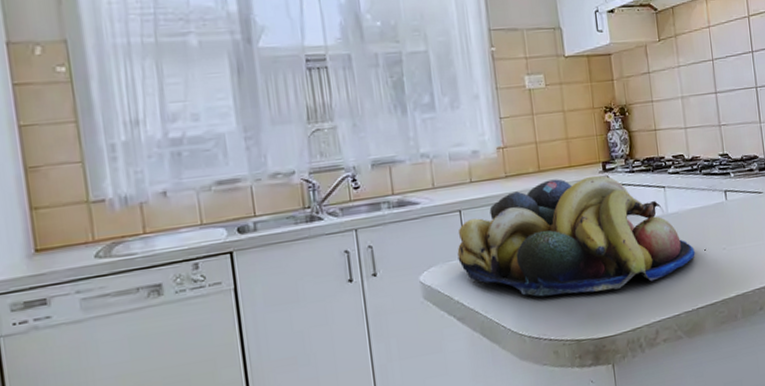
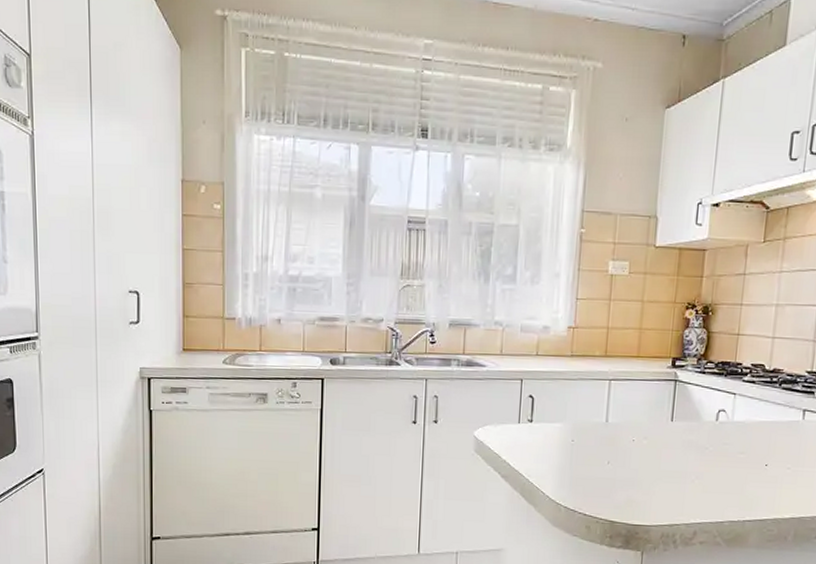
fruit bowl: present [457,175,695,297] -> none [512,366,755,484]

